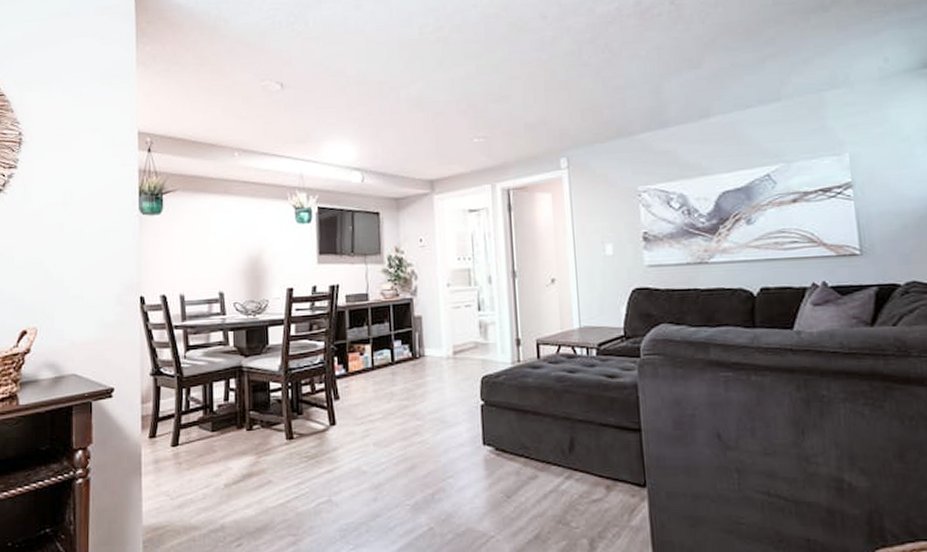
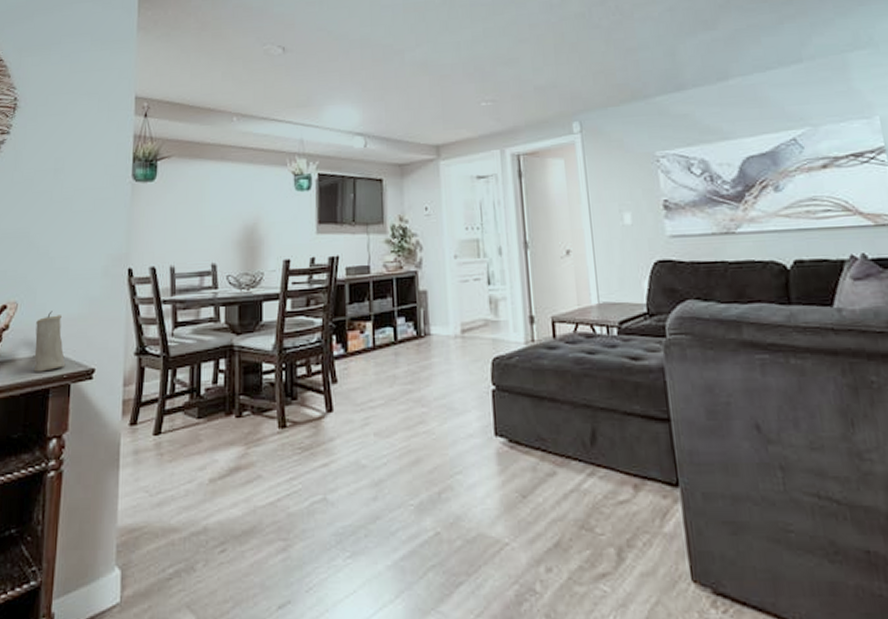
candle: none [56,336,86,391] -> present [33,311,66,372]

